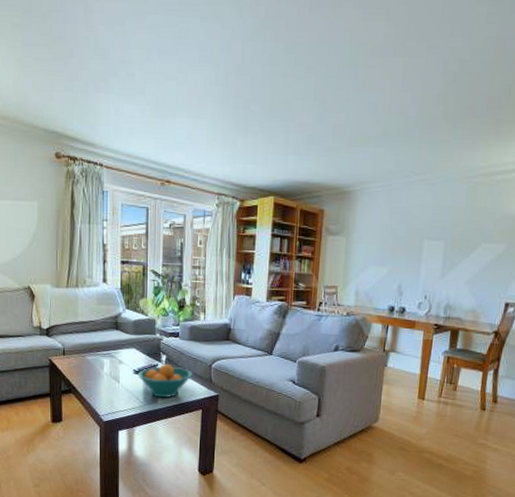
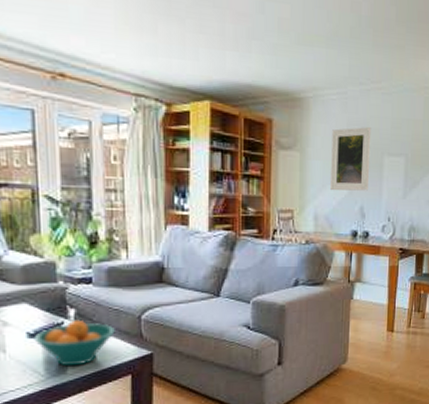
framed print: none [372,215,413,271] -> present [331,127,372,191]

